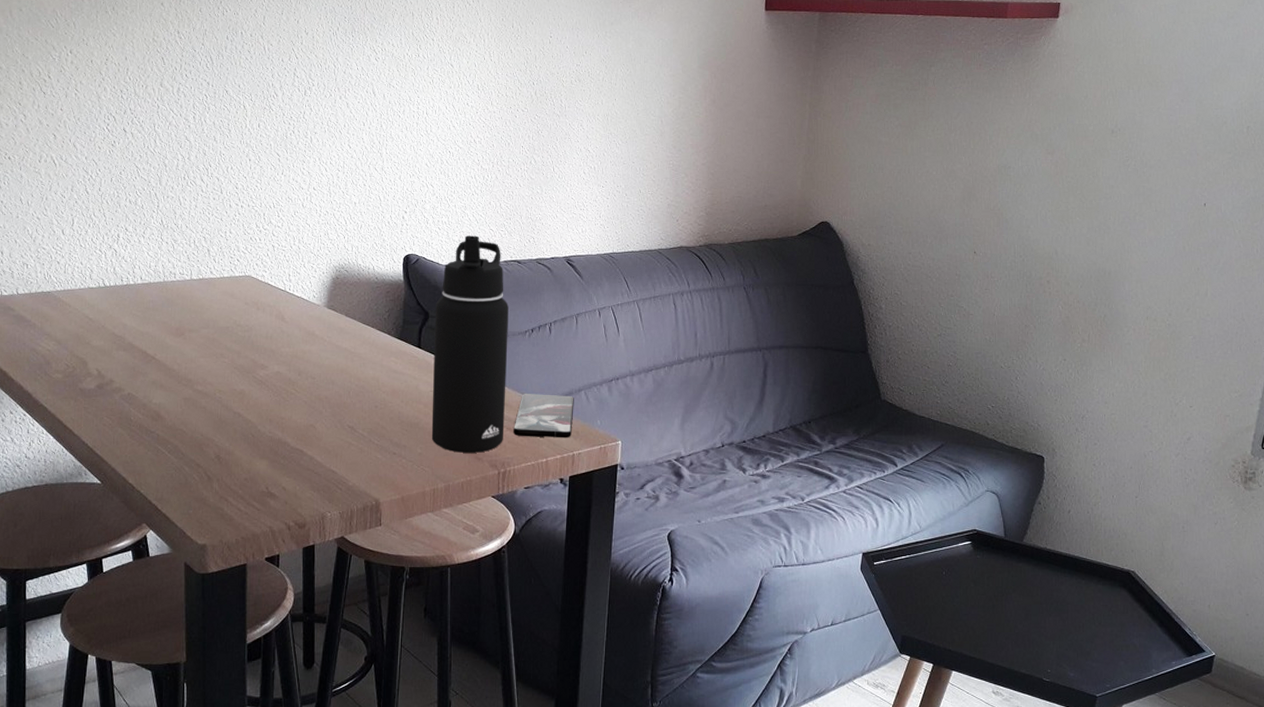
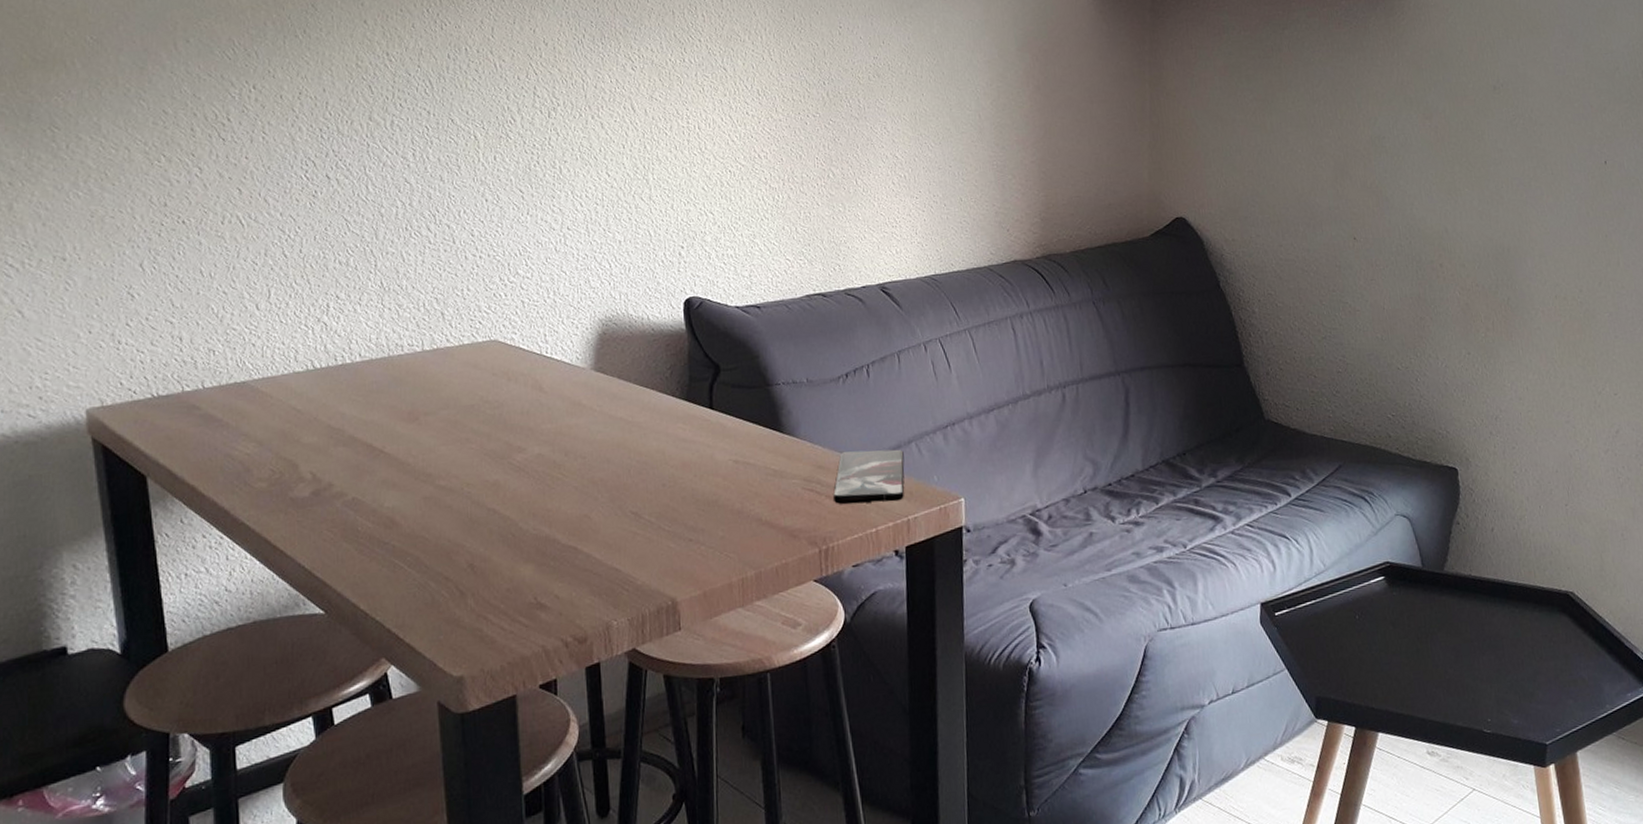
water bottle: present [431,235,508,453] -> none [727,268,823,532]

